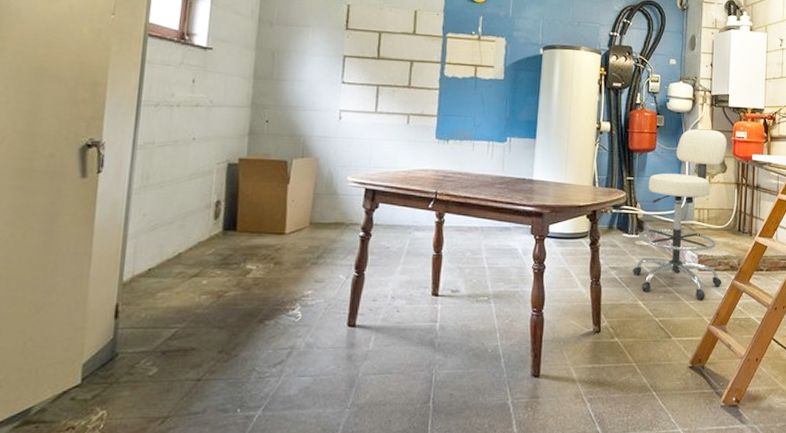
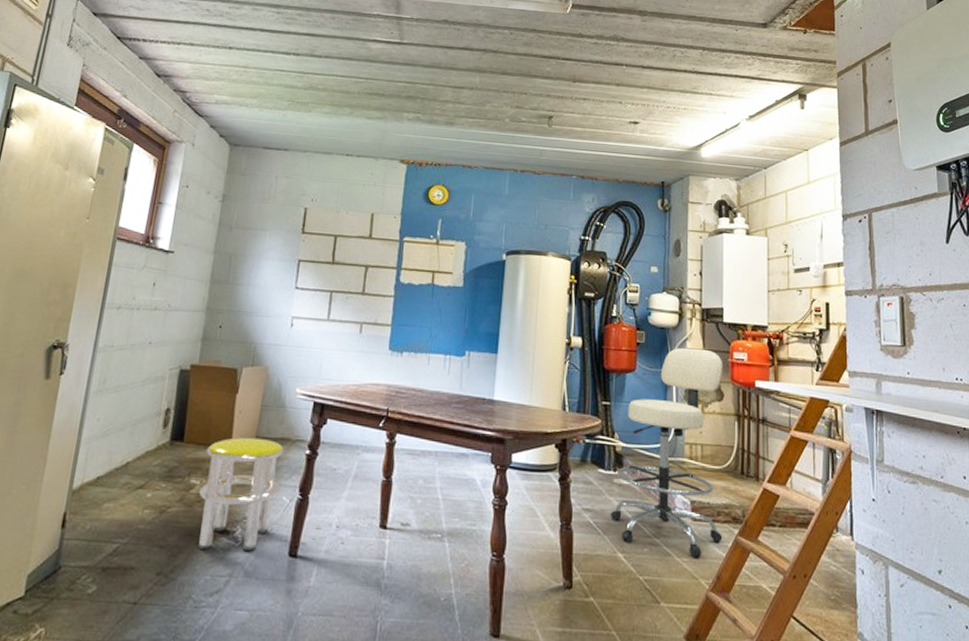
stool: none [255,223,338,326] -> present [198,437,284,551]

